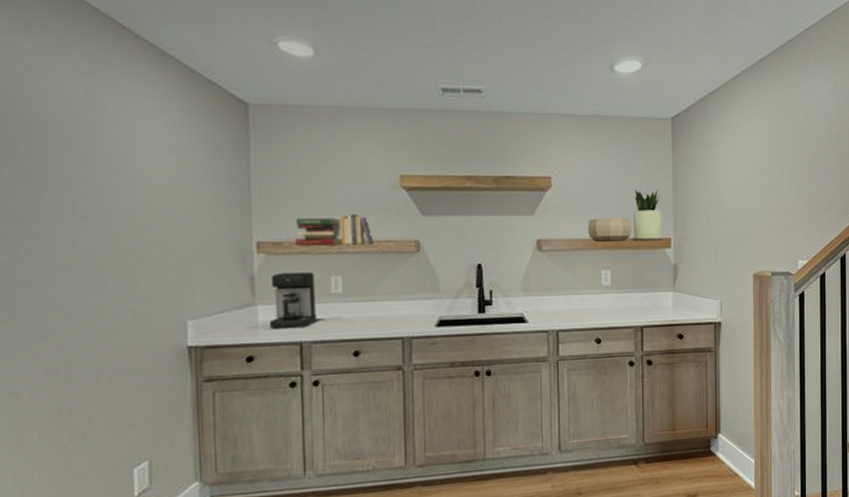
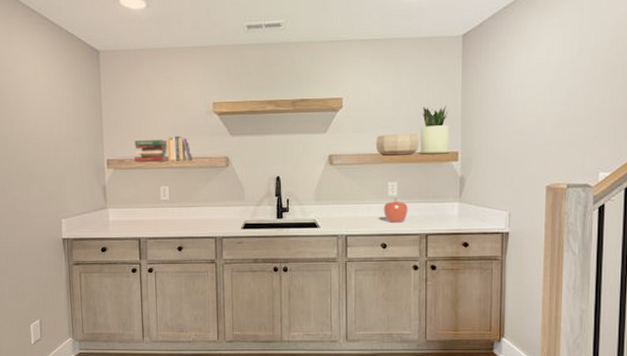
coffee maker: present [269,272,318,329] -> none [116,183,151,227]
fruit: none [597,288,623,315] -> present [383,198,408,223]

